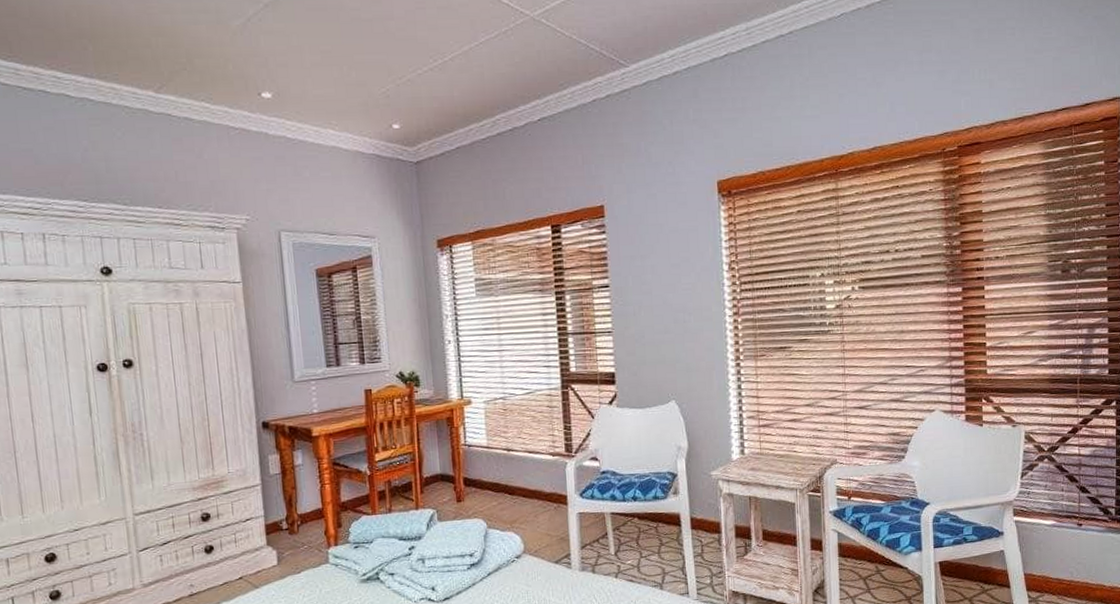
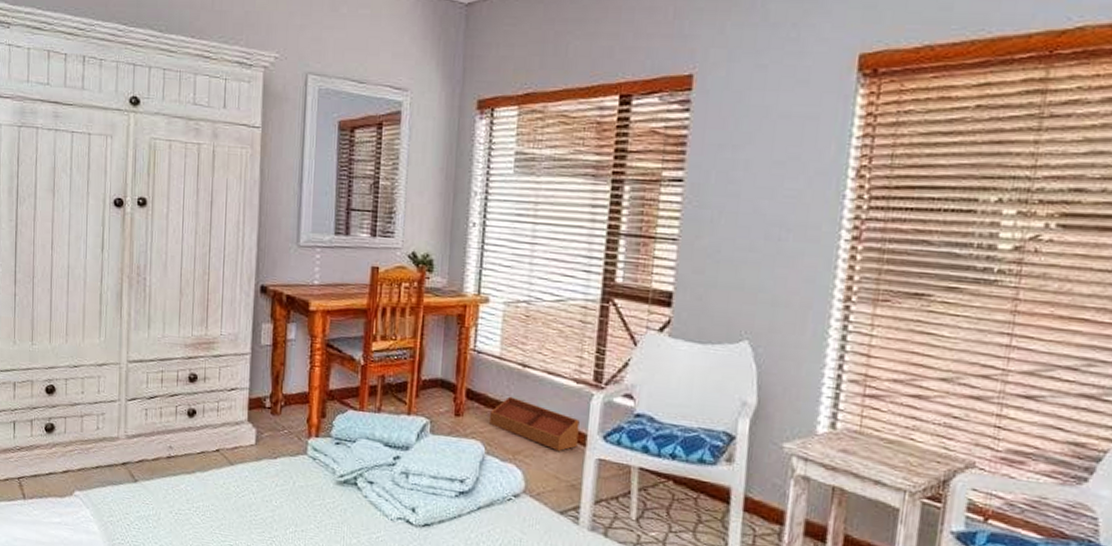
storage bin: none [486,477,561,513] -> present [490,396,580,451]

